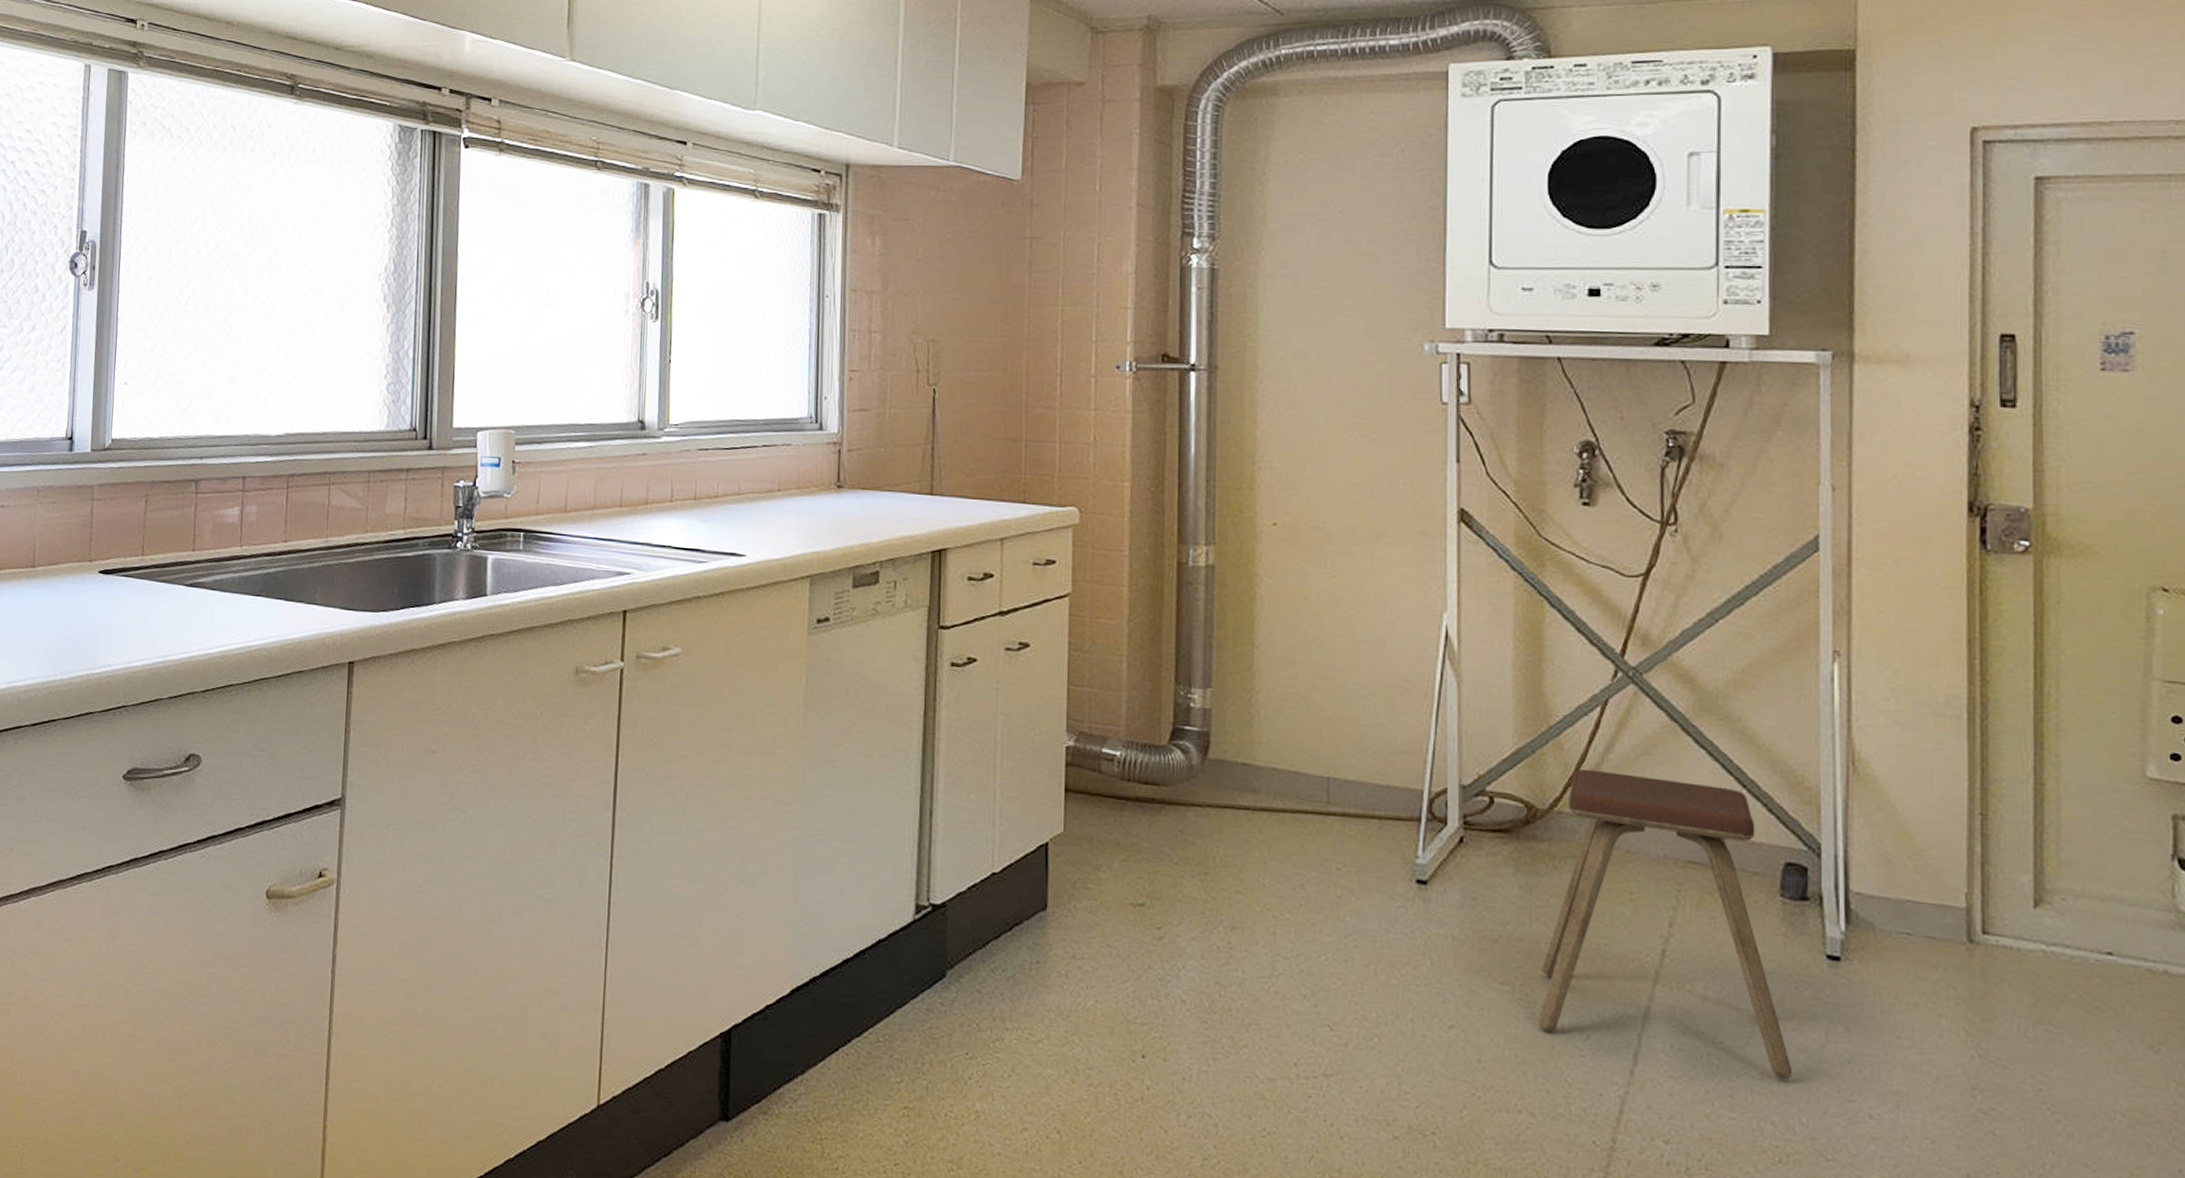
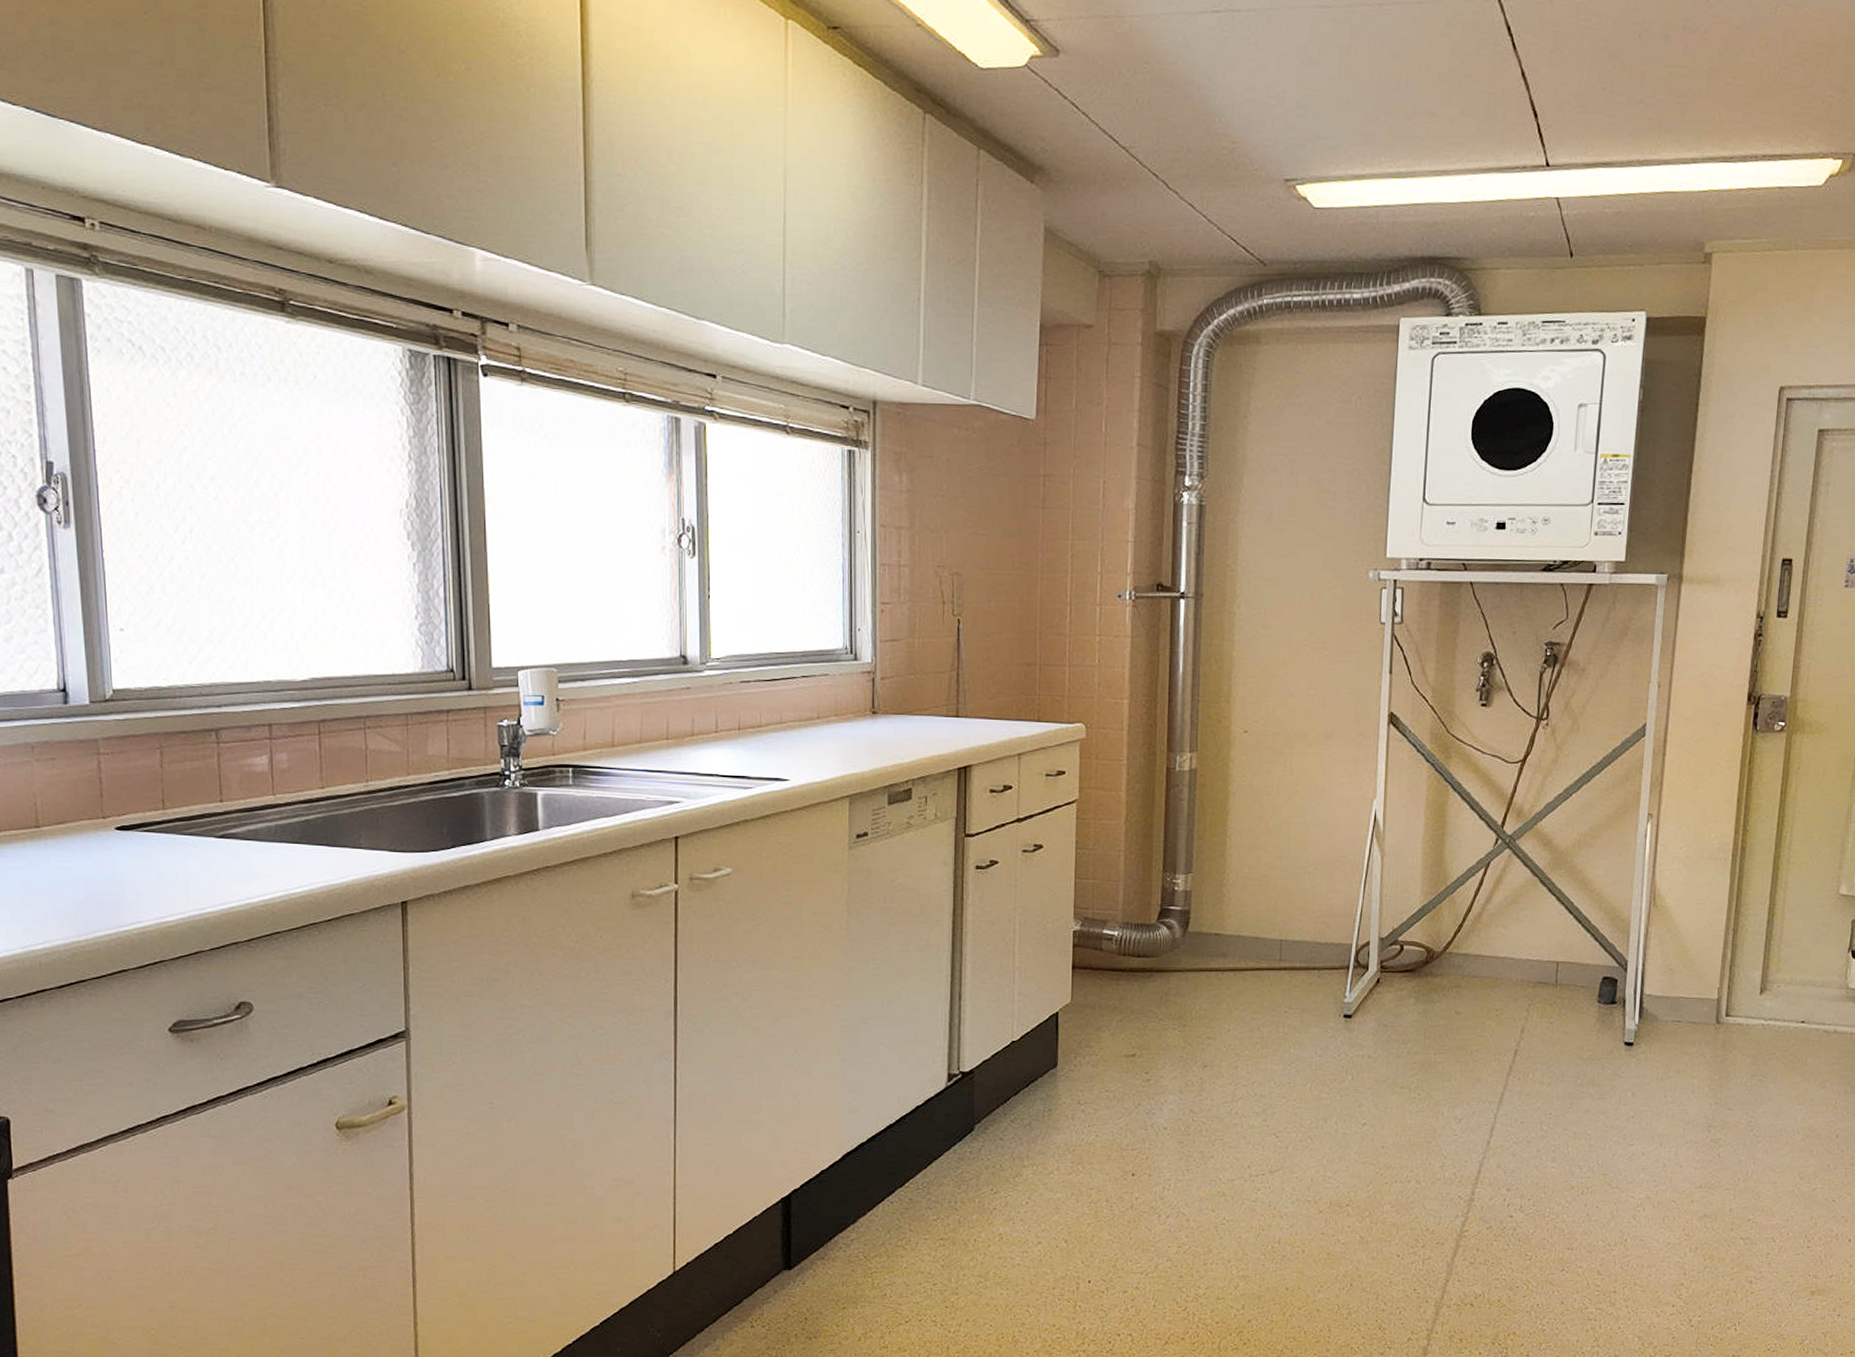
music stool: present [1538,769,1793,1080] -> none [1426,918,1596,1135]

